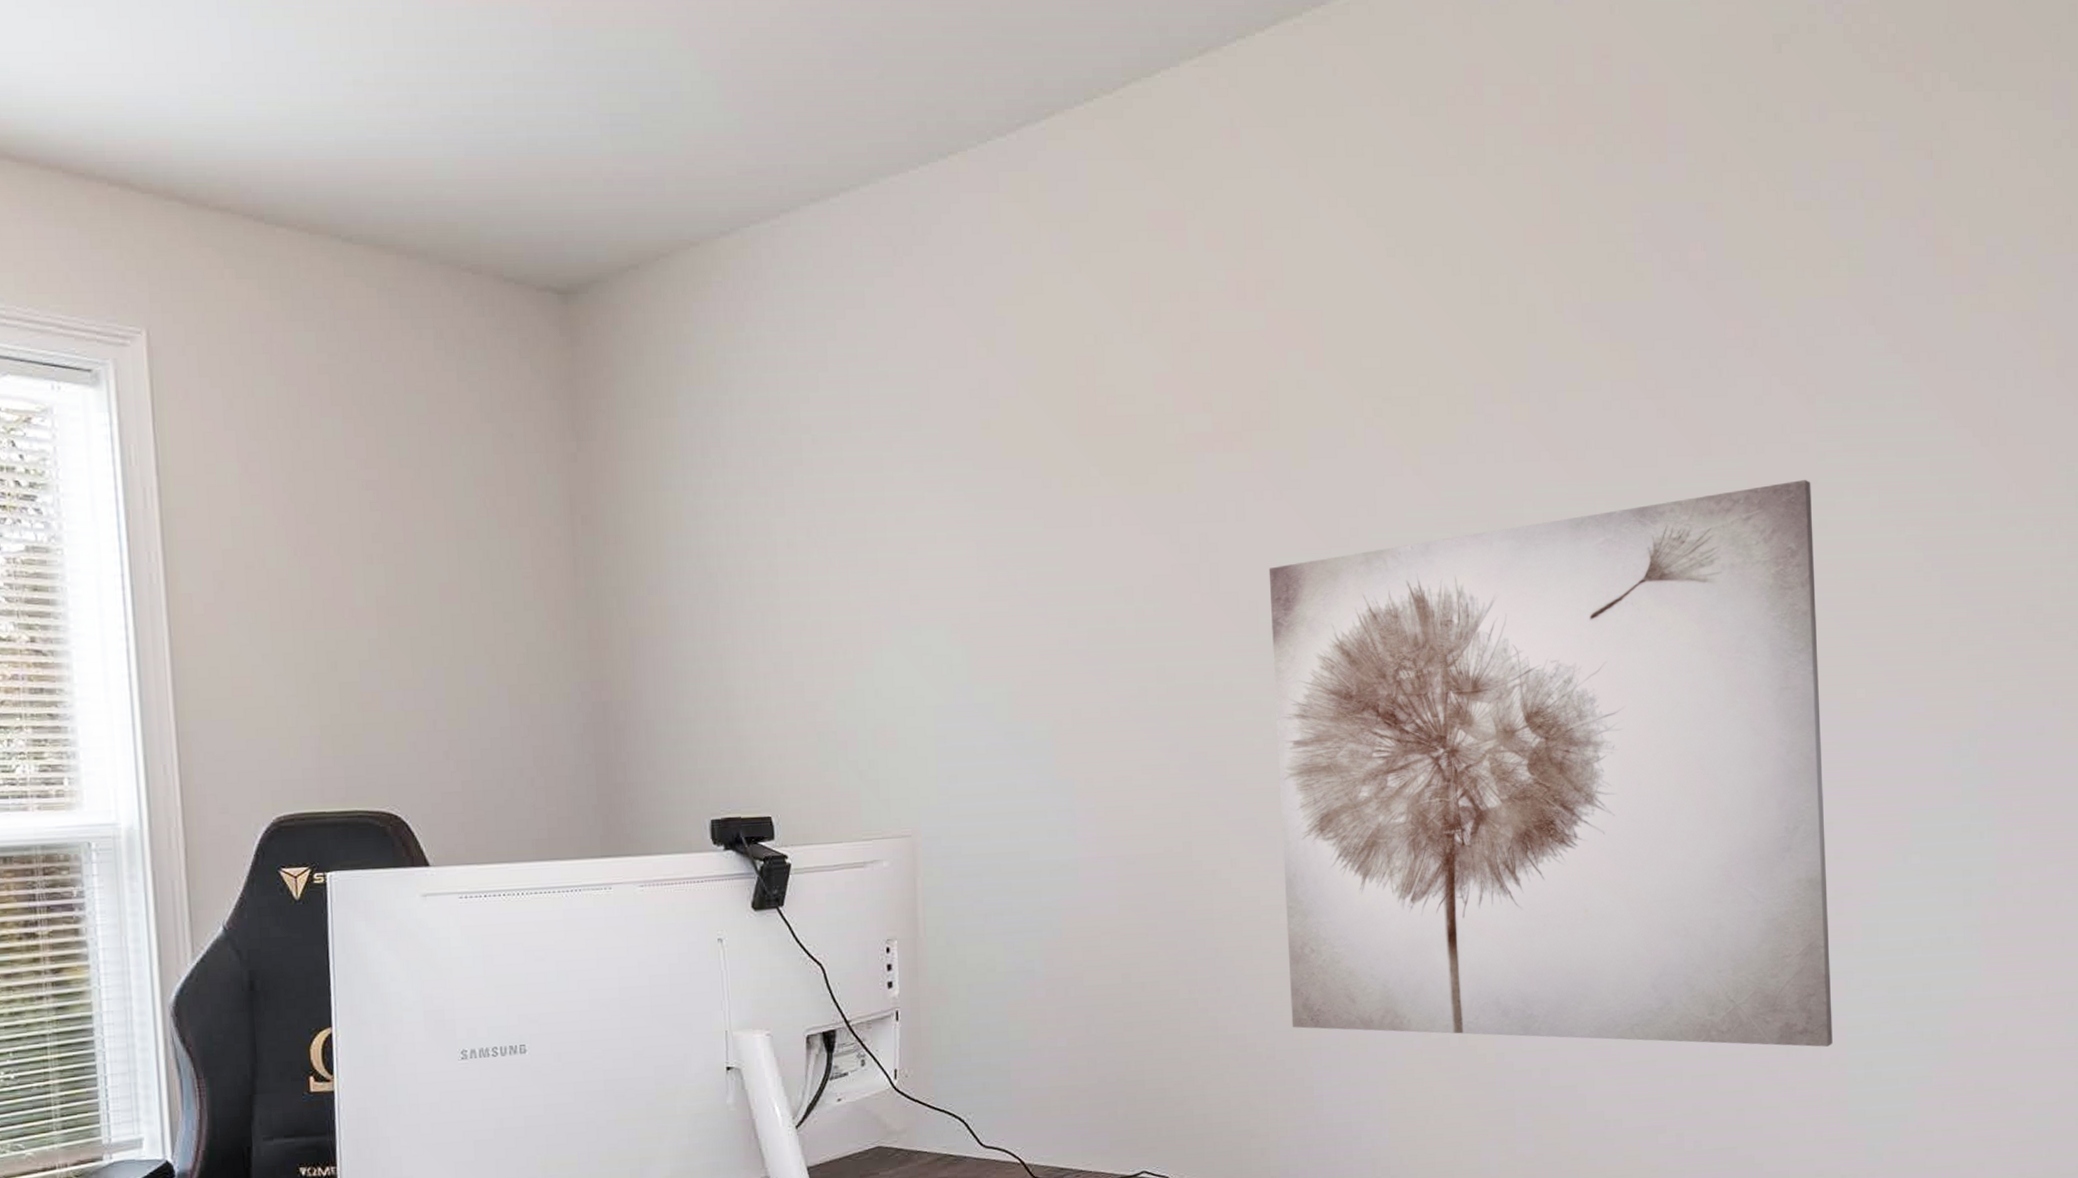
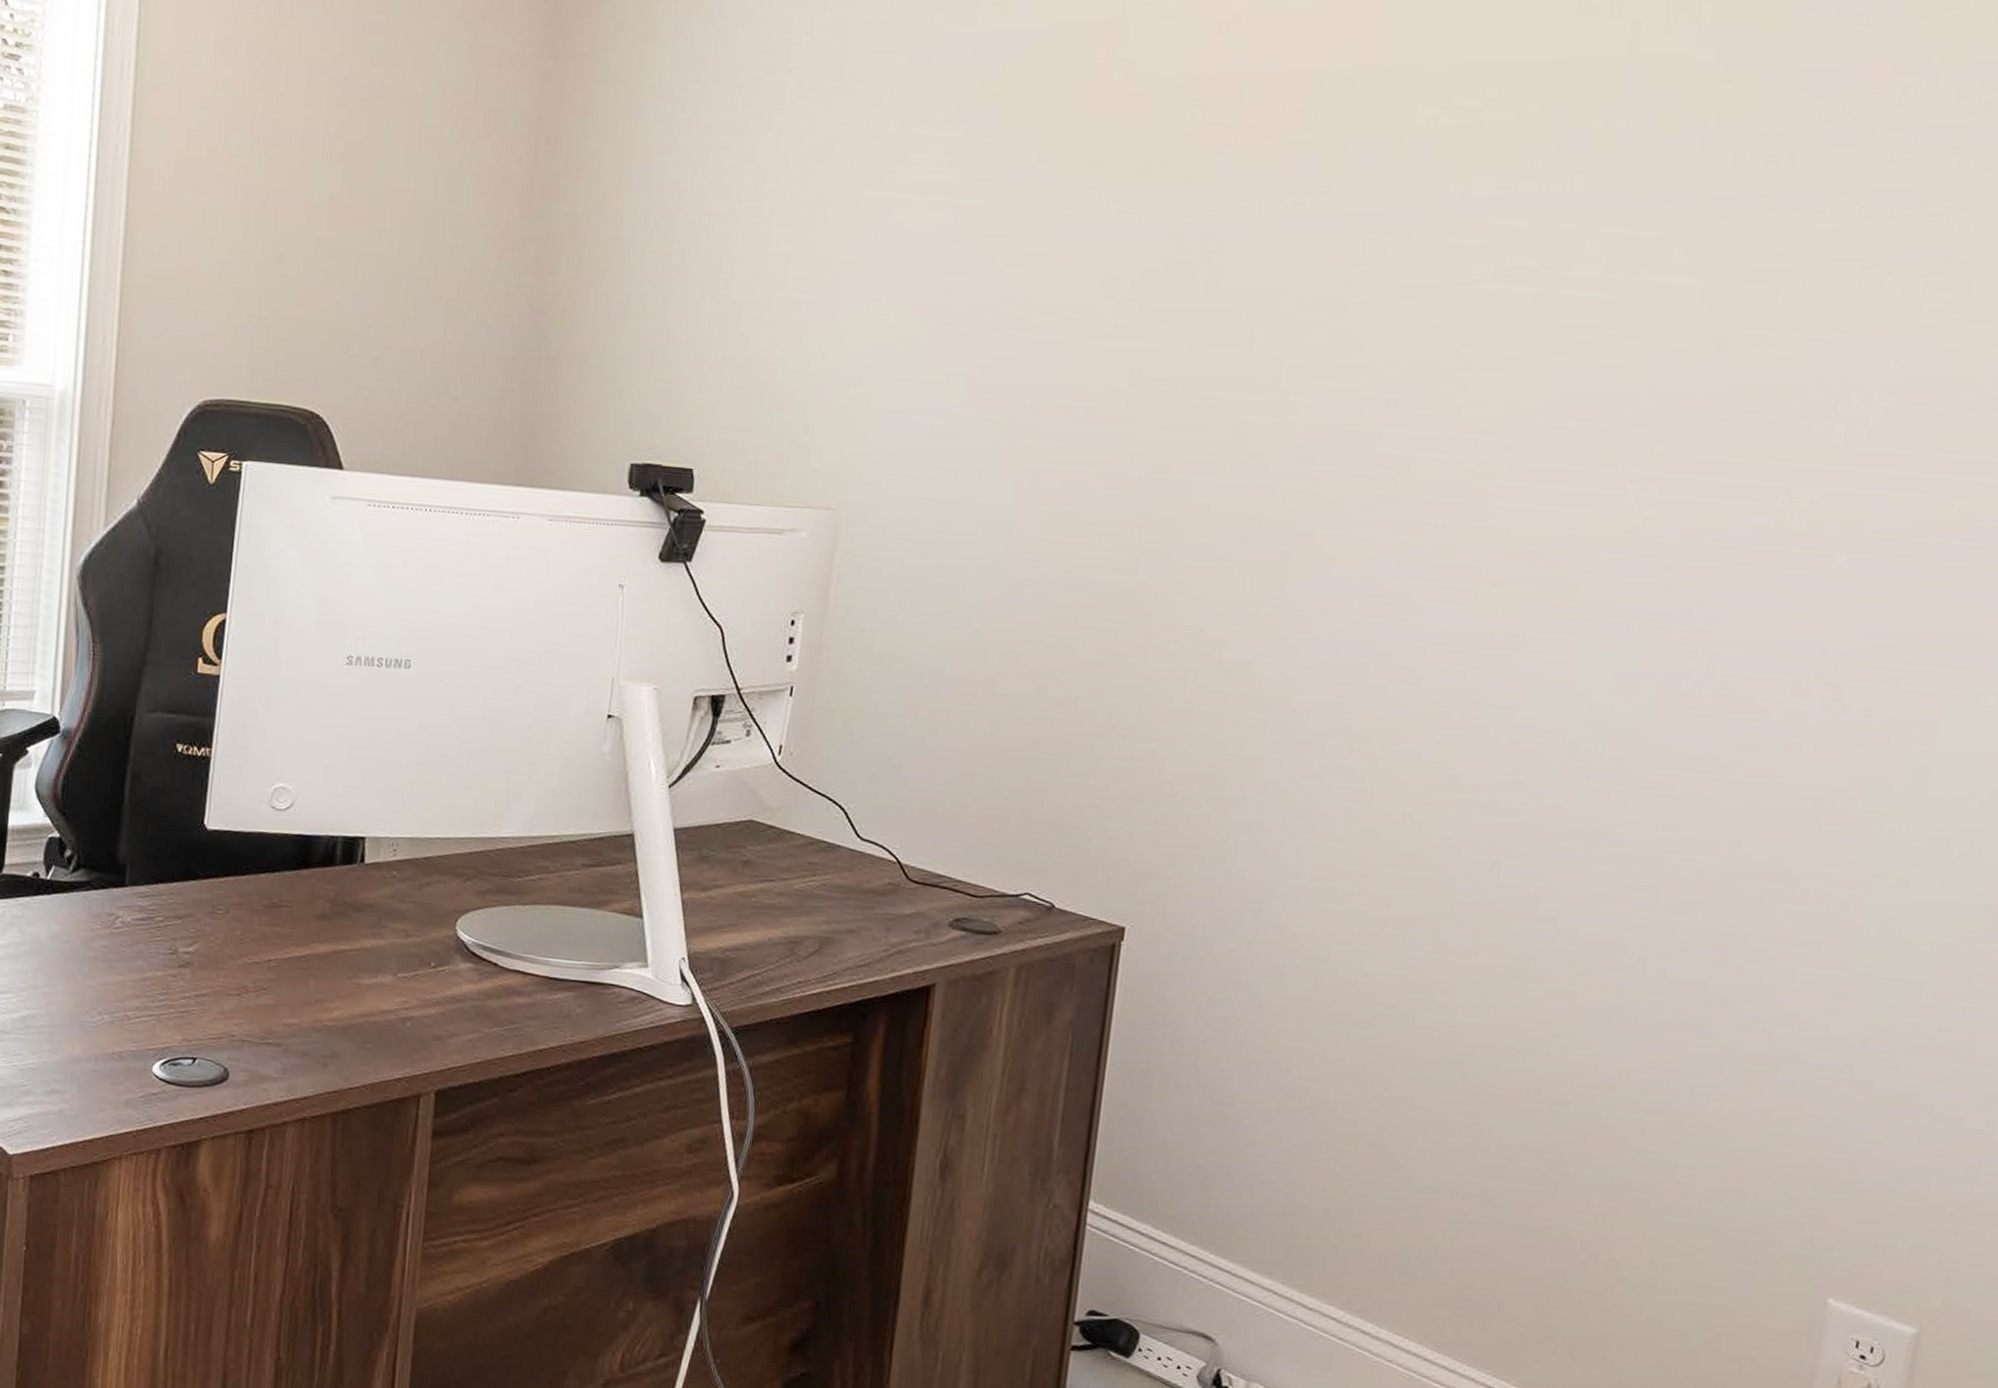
wall art: present [1268,479,1833,1047] -> none [1216,253,1945,892]

